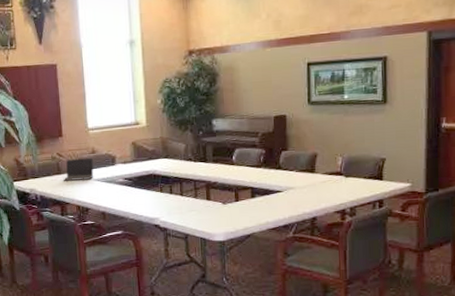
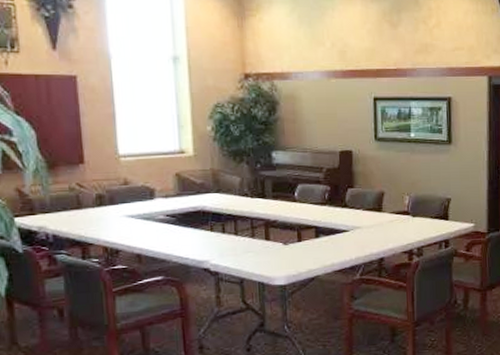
laptop computer: present [63,158,94,181] -> none [84,190,127,217]

